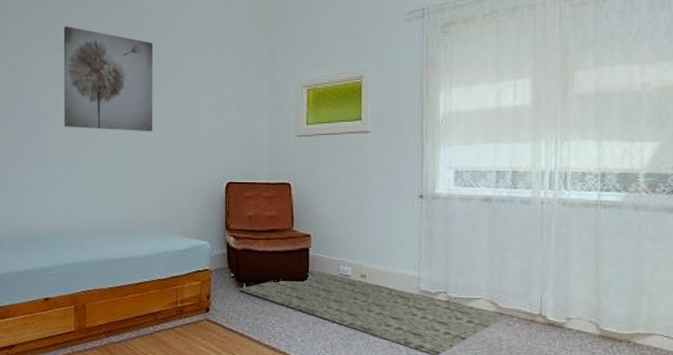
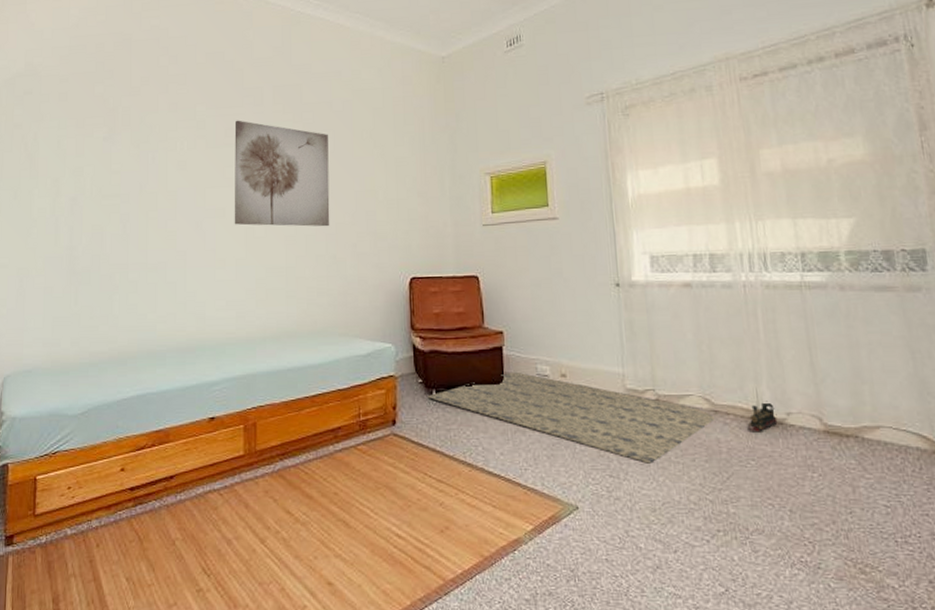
toy train: none [528,307,557,334] -> present [747,401,778,433]

